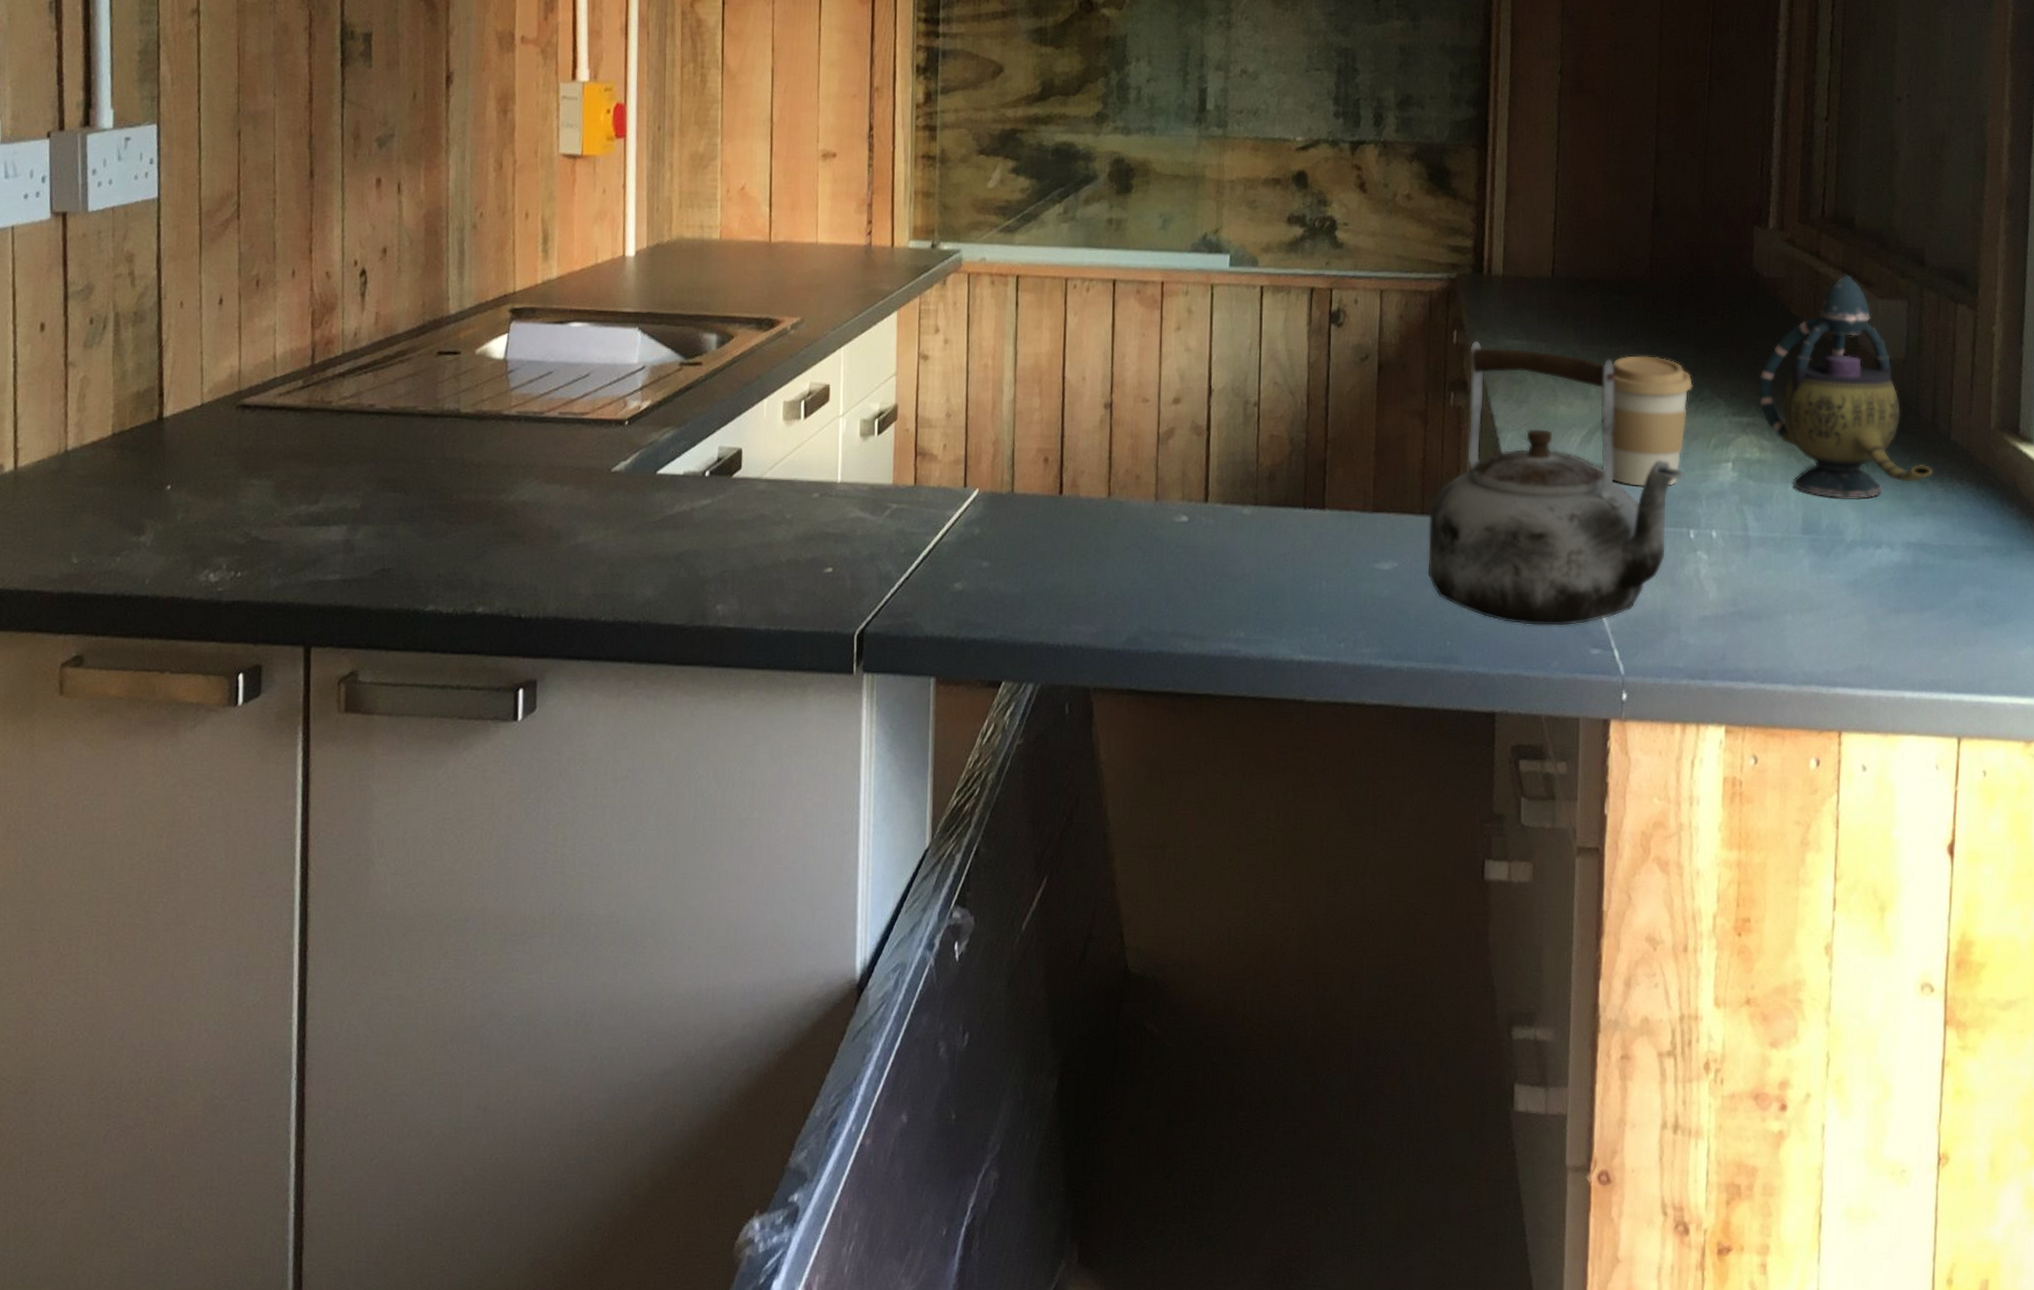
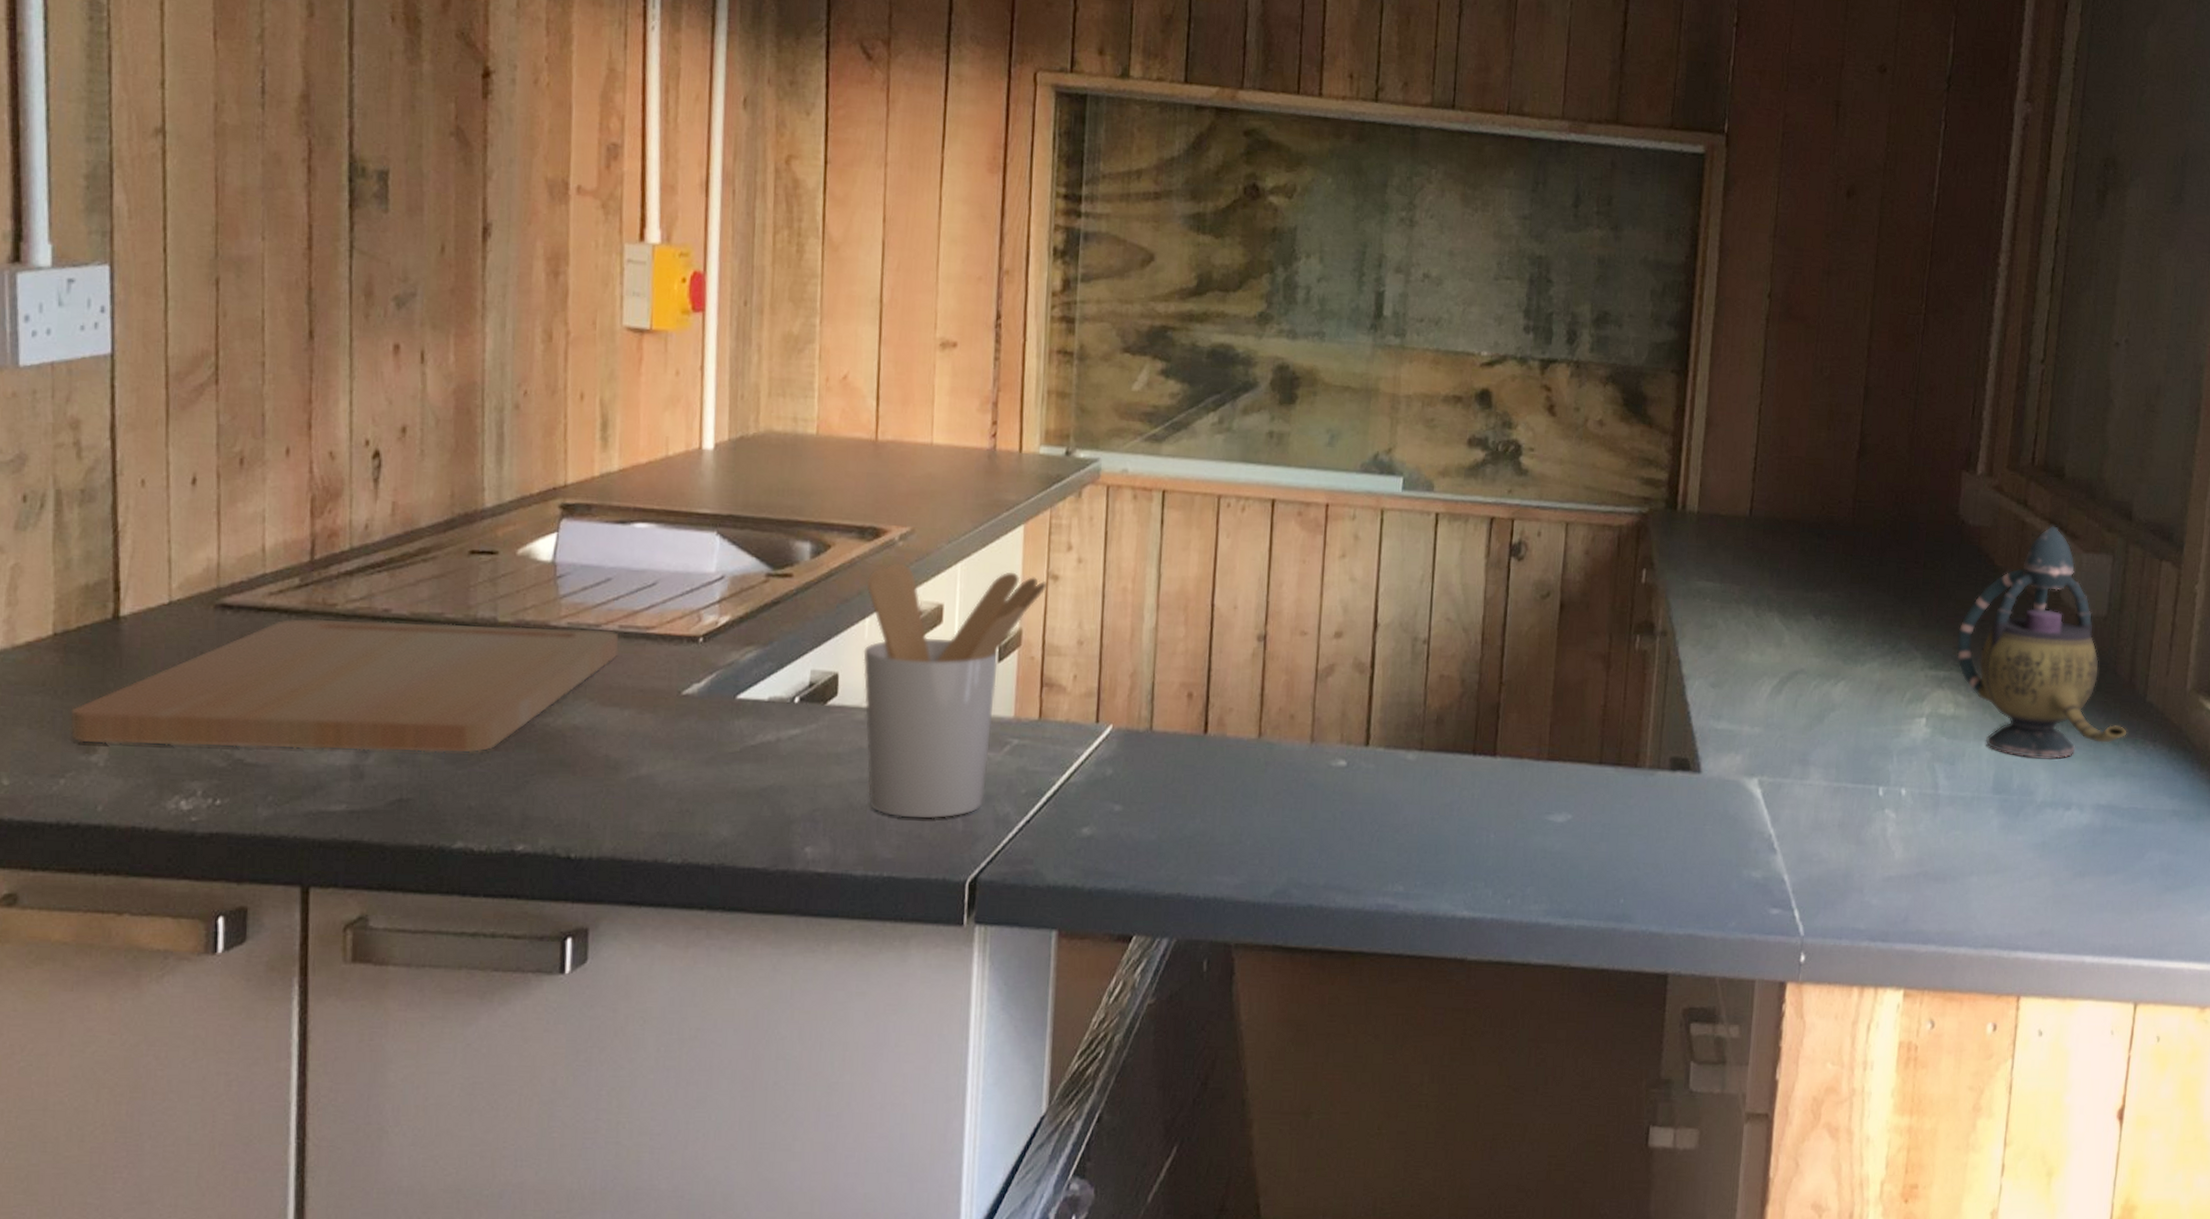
cutting board: none [124,414,559,527] -> present [70,618,619,753]
utensil holder: none [762,349,919,578] -> present [863,563,1048,819]
kettle: present [1428,340,1685,626] -> none [1604,580,1877,884]
coffee cup: present [1611,355,1693,487] -> none [1802,602,1890,741]

